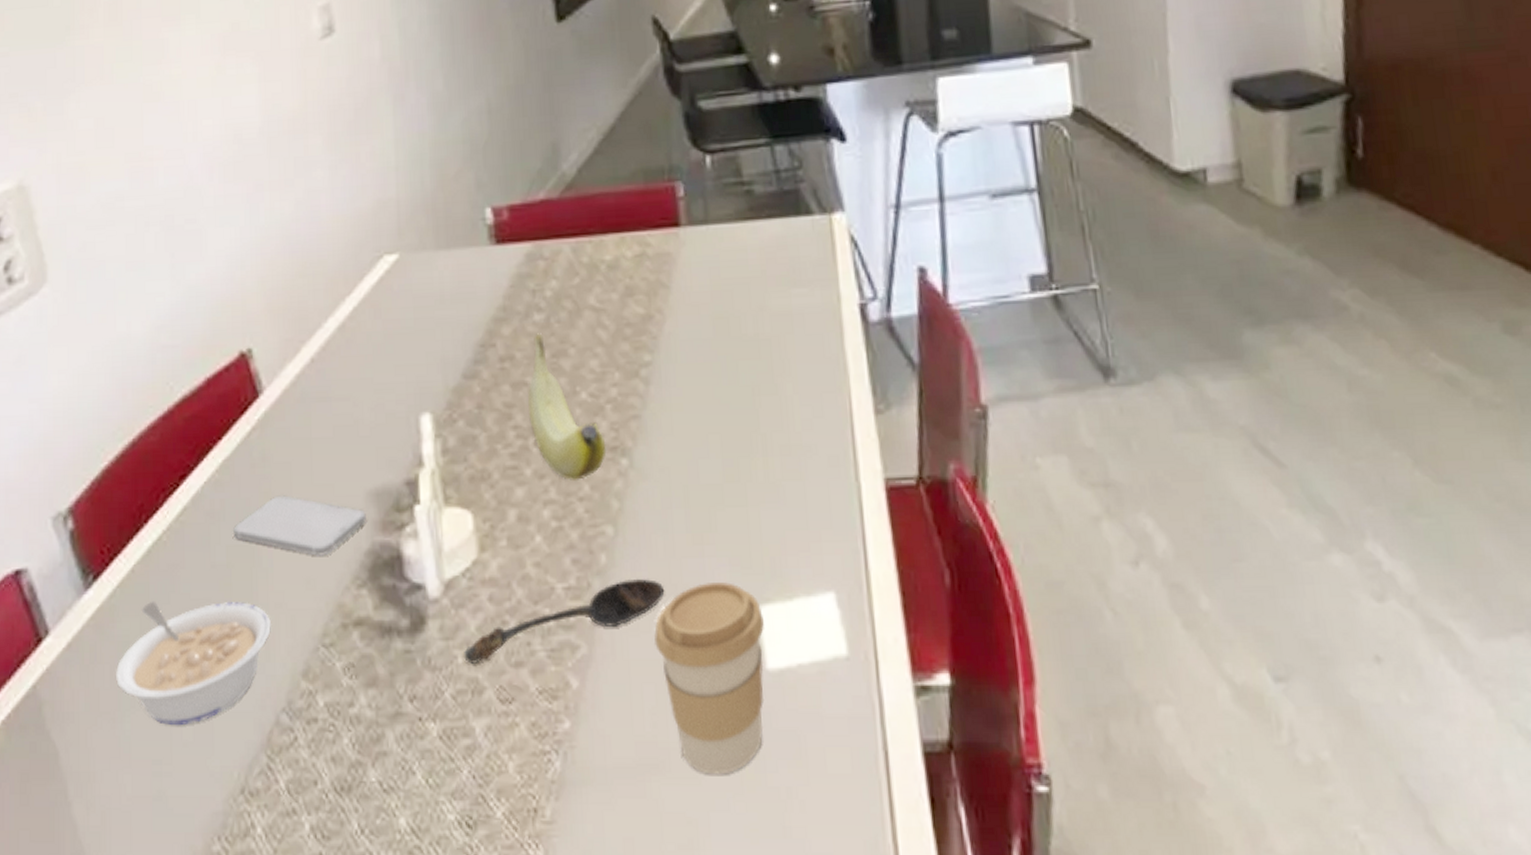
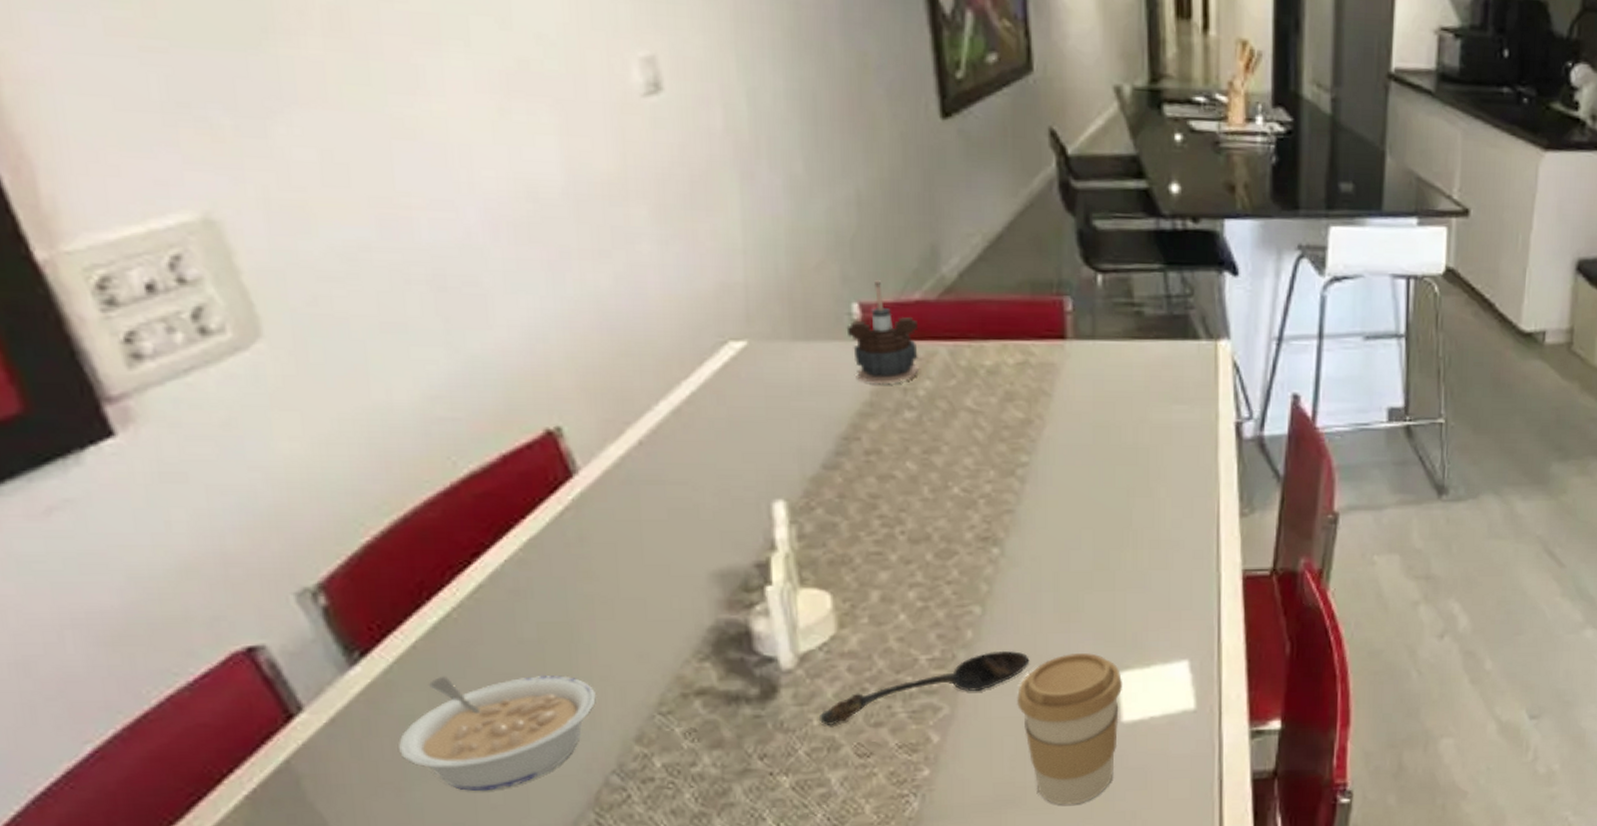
smartphone: present [232,494,366,556] -> none [543,573,709,632]
candle: none [481,183,545,288] -> present [846,280,919,385]
banana: present [527,333,606,480] -> none [894,430,977,566]

